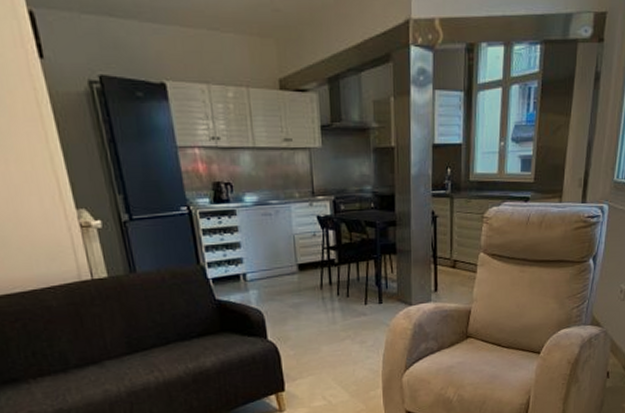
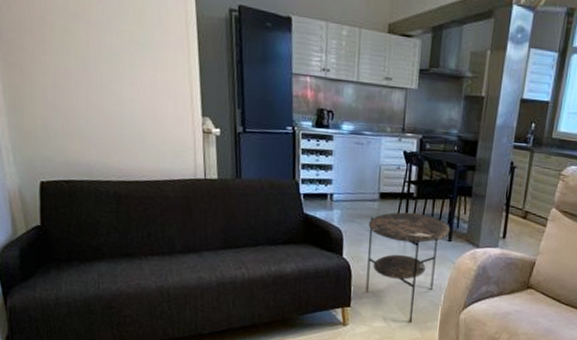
side table: none [290,280,380,396] -> present [365,212,450,323]

